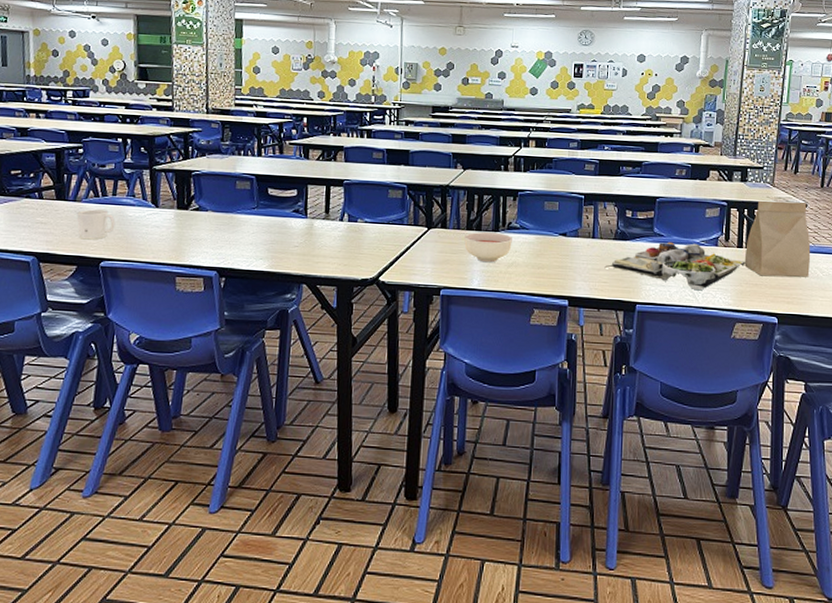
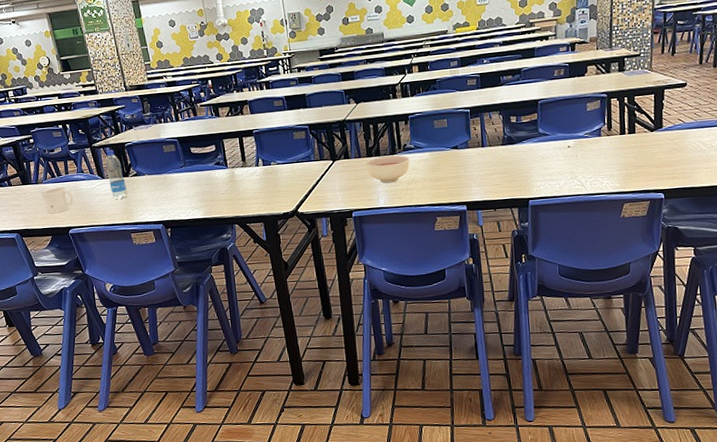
bottle: none [162,175,183,235] -> present [105,149,128,199]
food tray: present [604,242,745,291] -> none [496,137,629,180]
paper bag: present [744,200,811,277] -> none [627,81,693,158]

